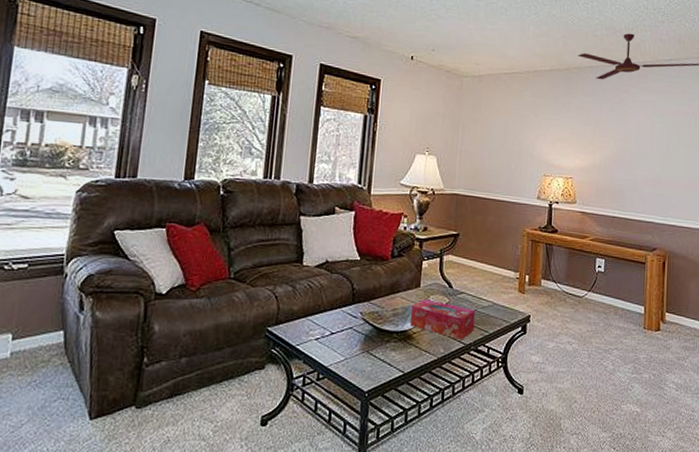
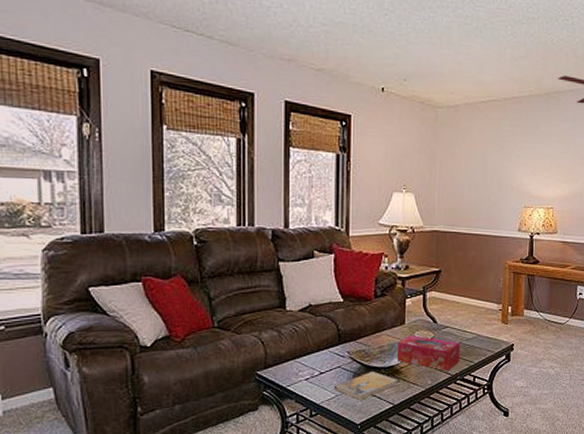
book: none [344,335,409,365] -> present [335,372,397,400]

